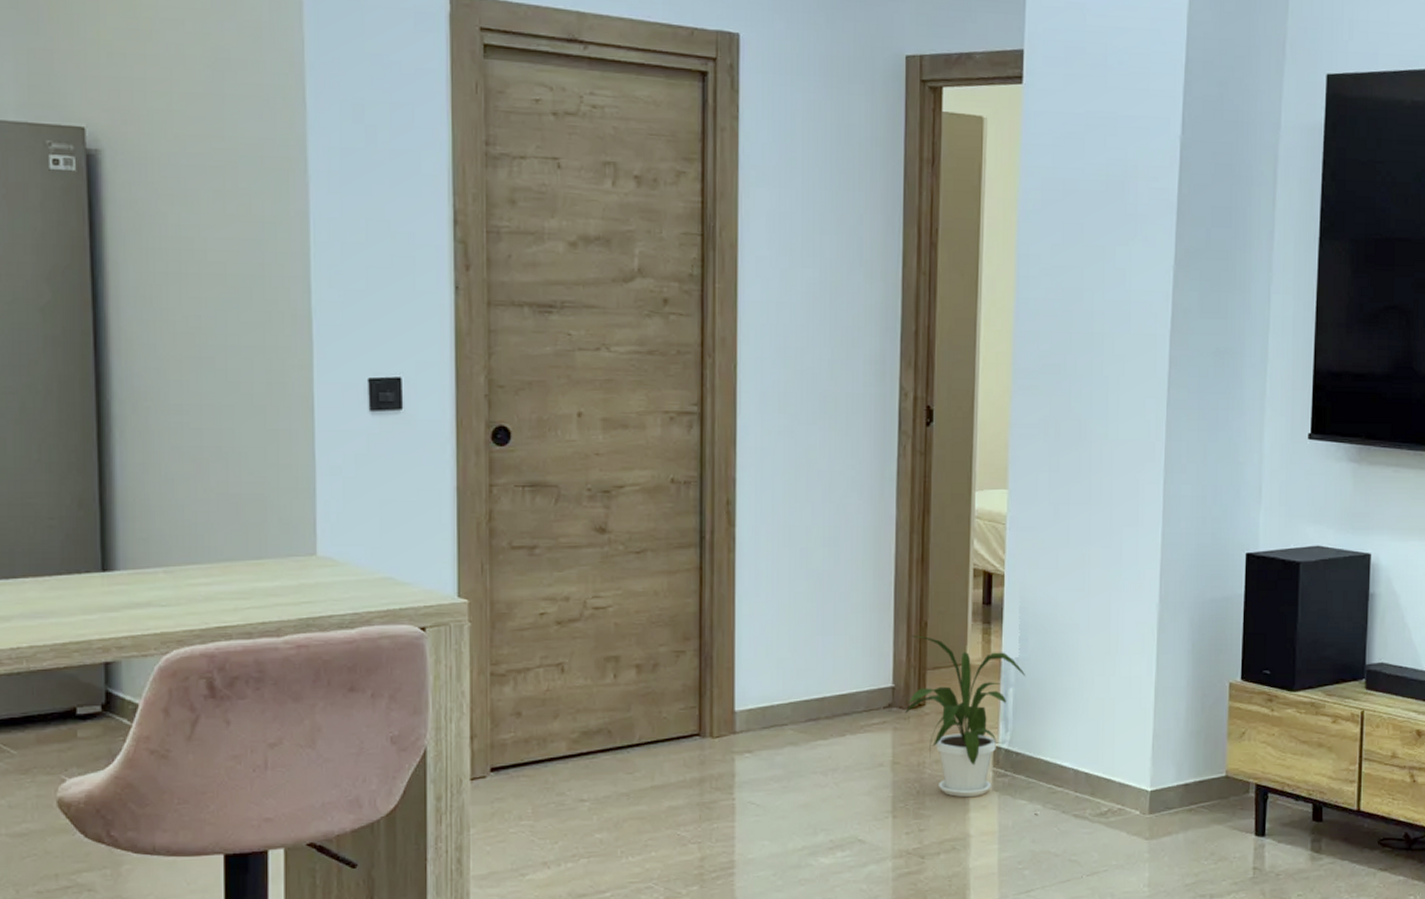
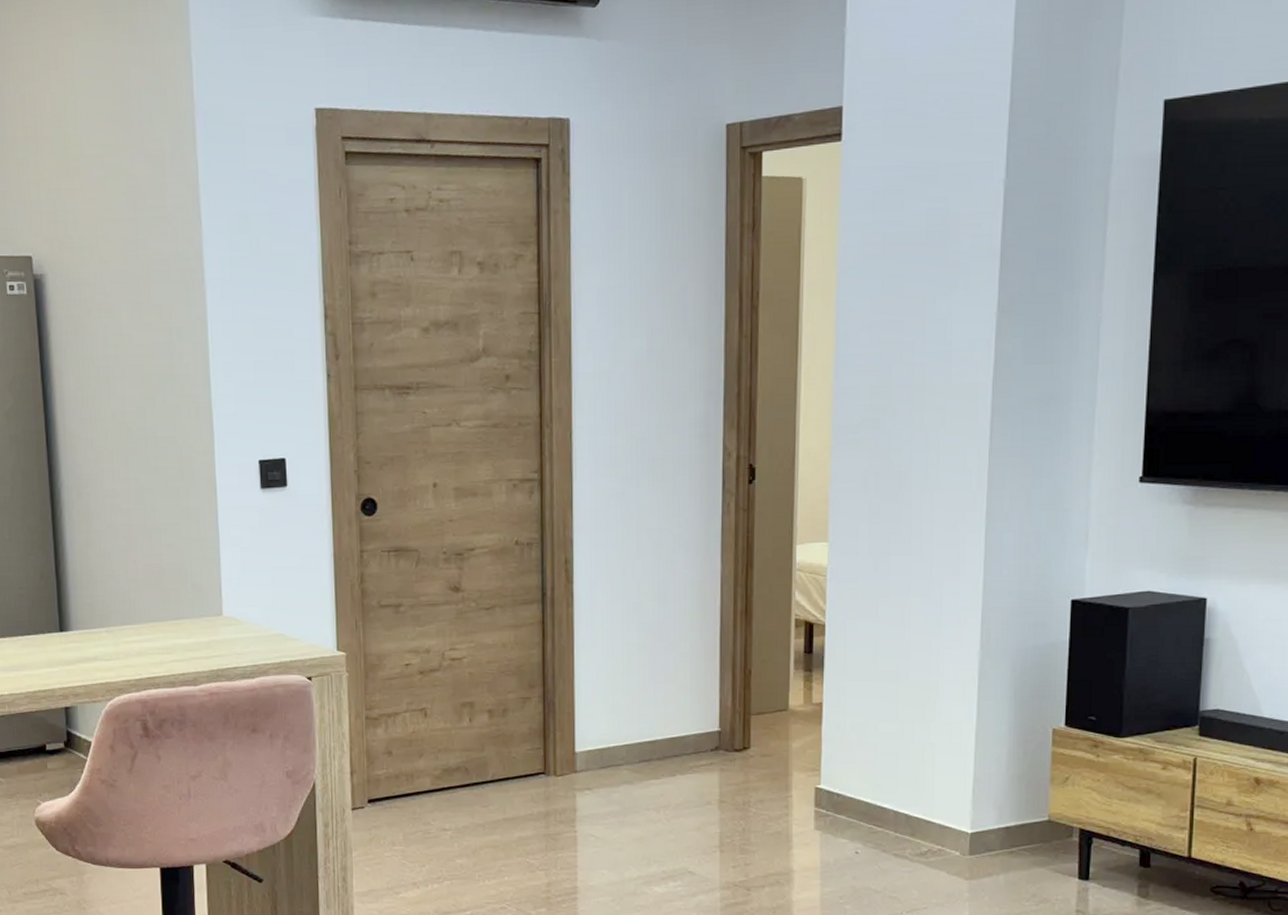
house plant: present [905,635,1025,798] -> none [731,682,846,835]

